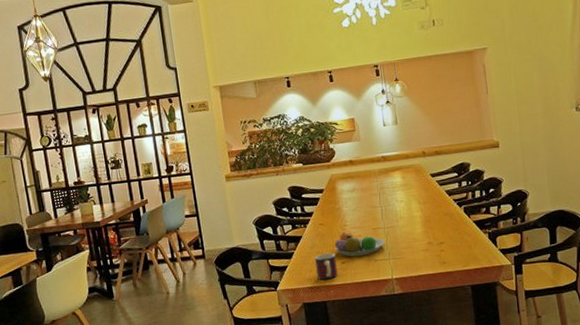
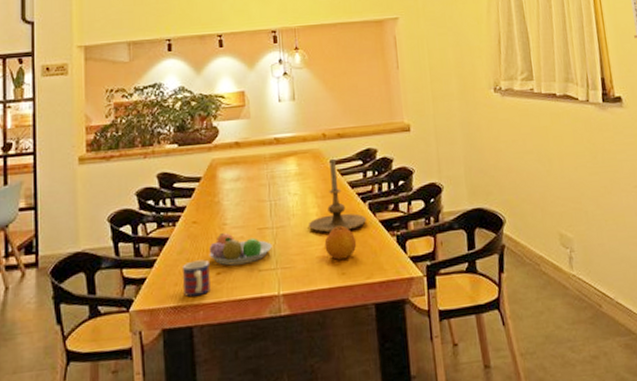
candle holder: none [413,171,463,231] -> present [308,158,367,233]
fruit: none [427,225,455,252] -> present [324,225,357,260]

